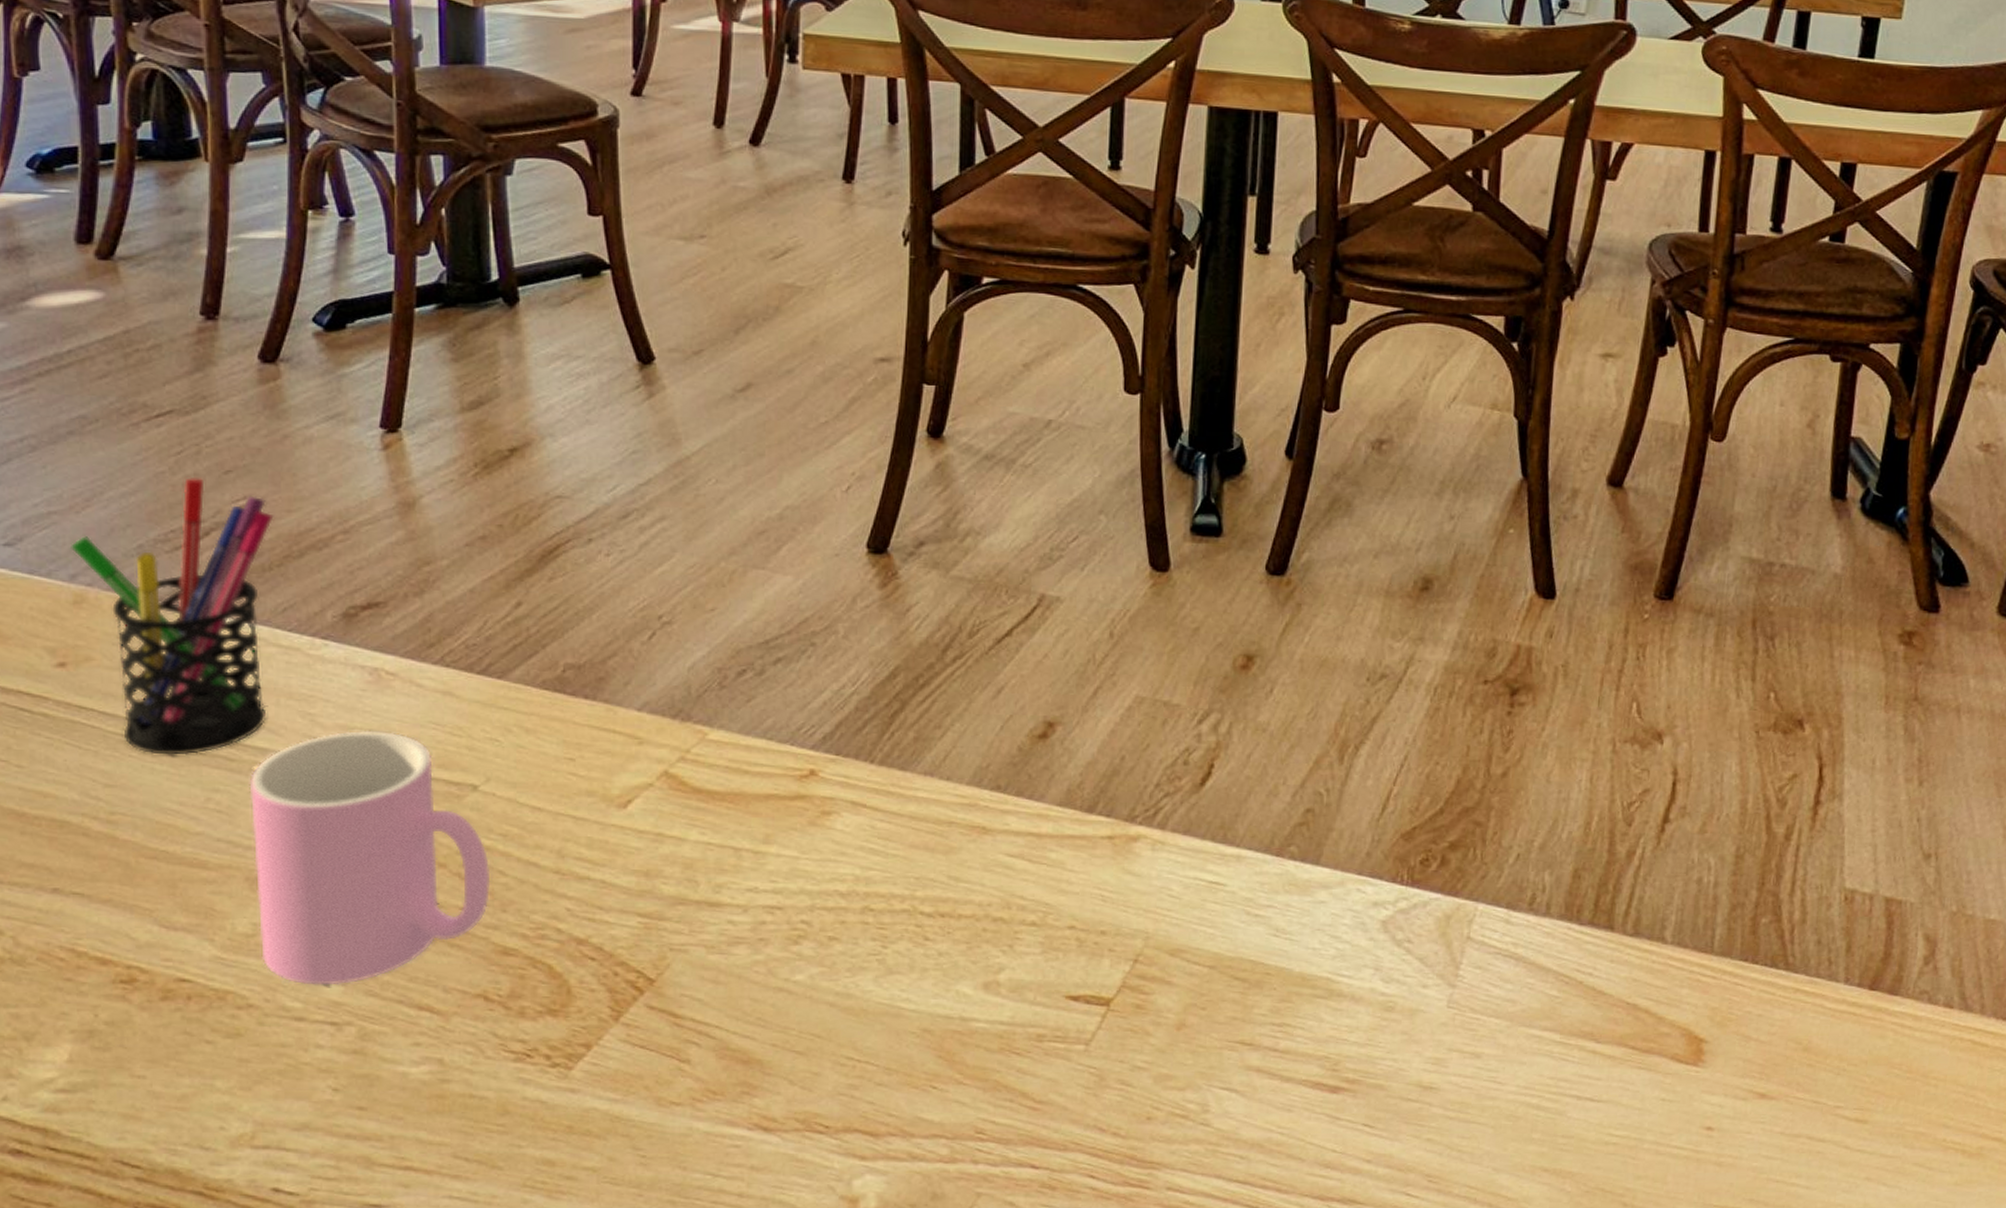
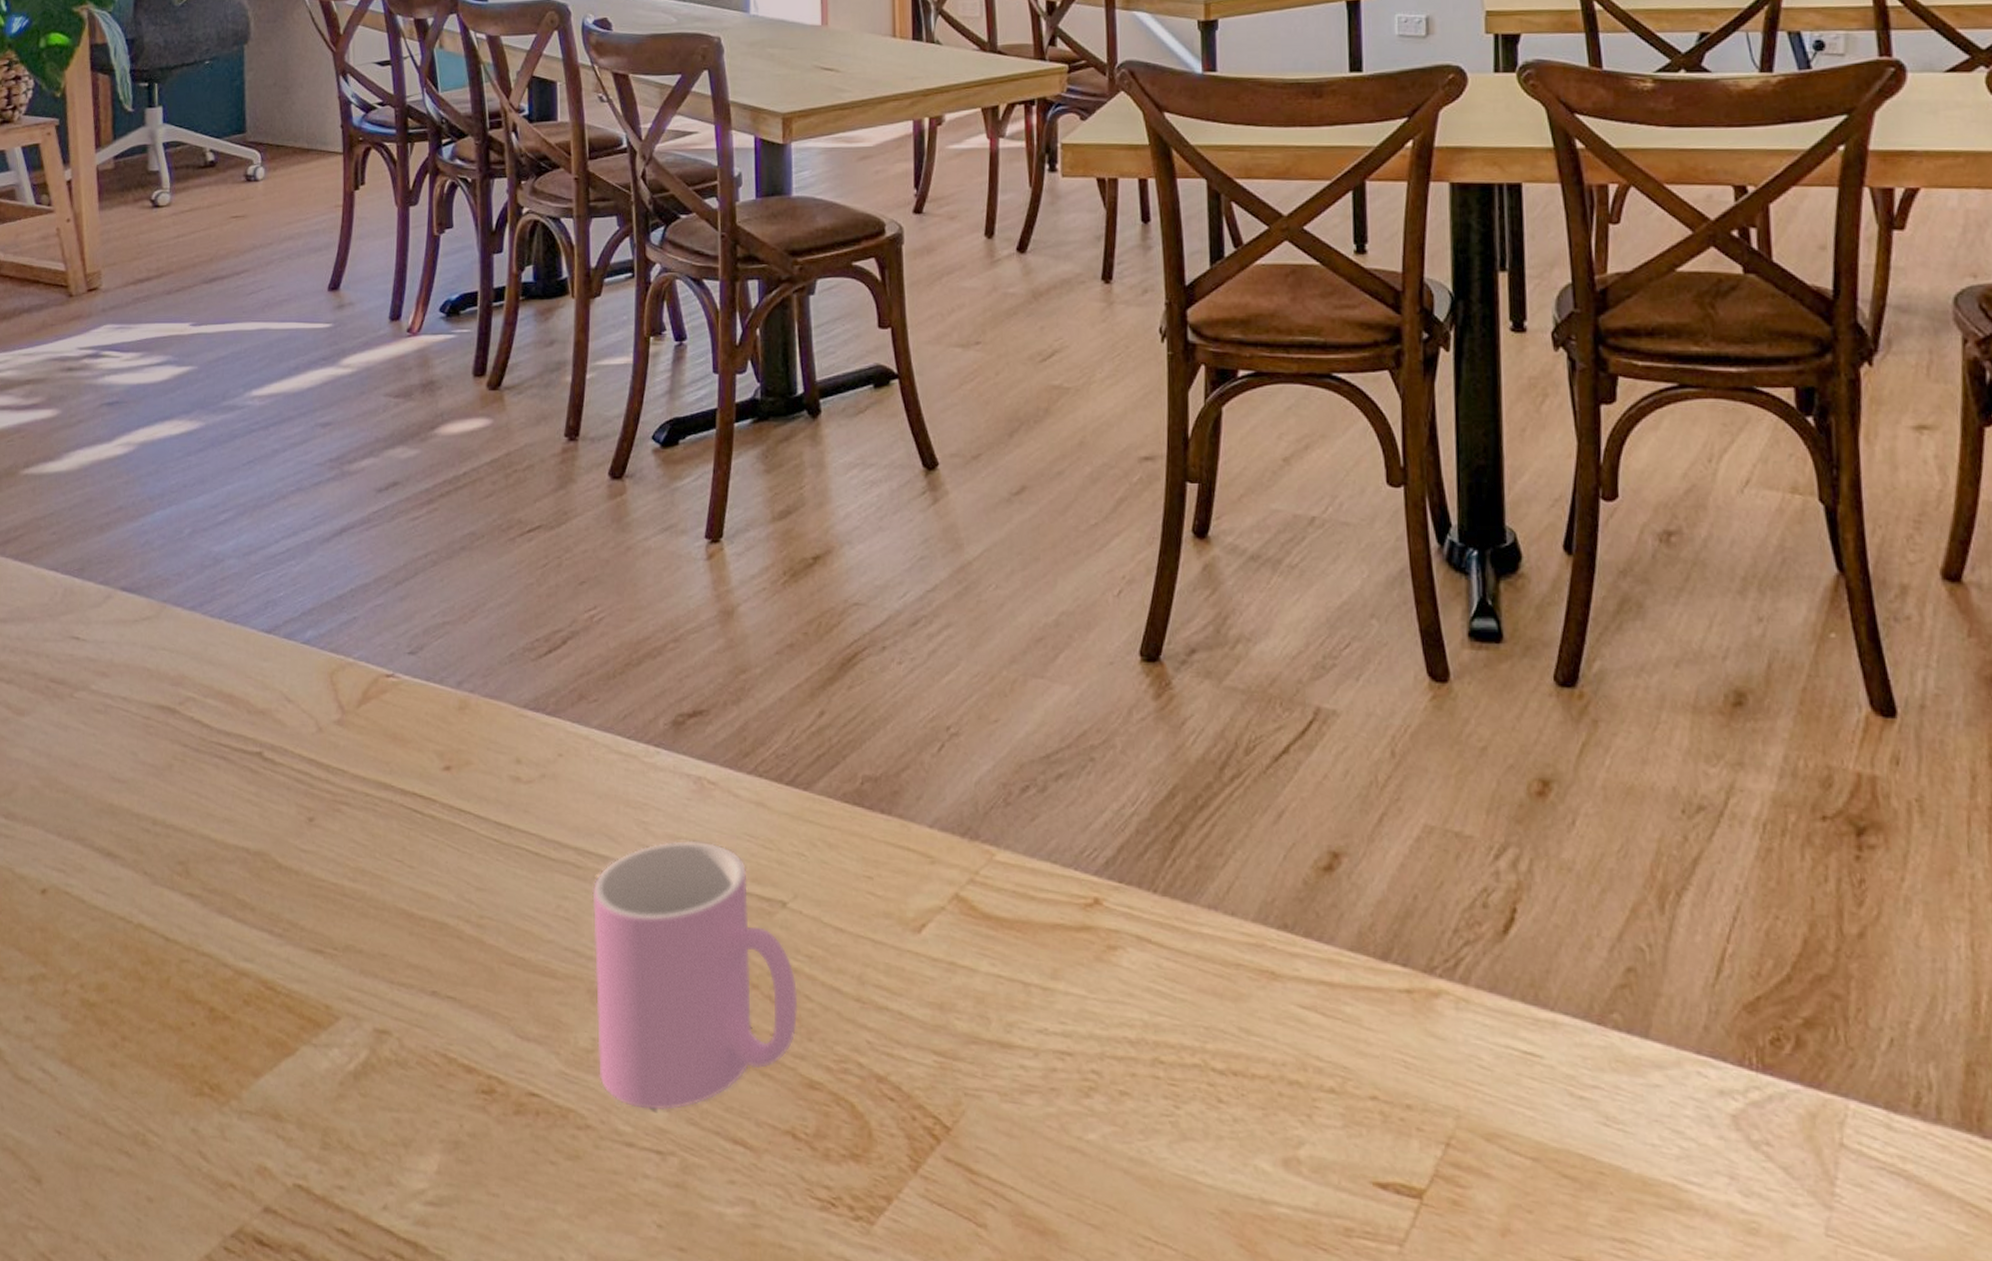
pen holder: present [71,478,274,755] -> none [459,589,618,861]

